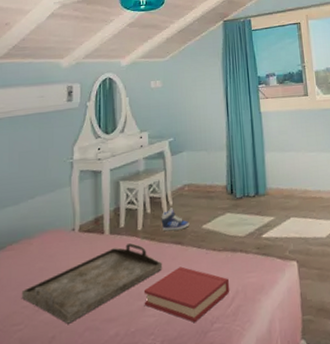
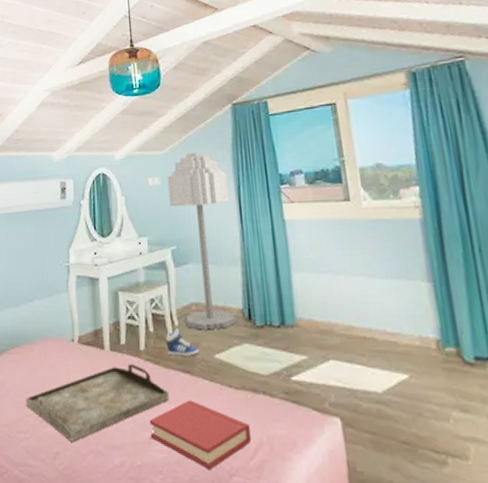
floor lamp: none [167,59,222,207] -> present [167,151,238,330]

